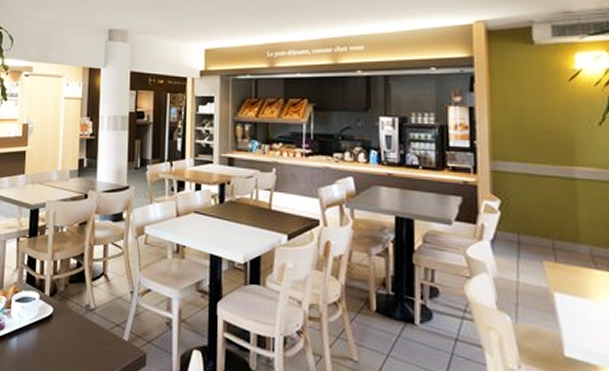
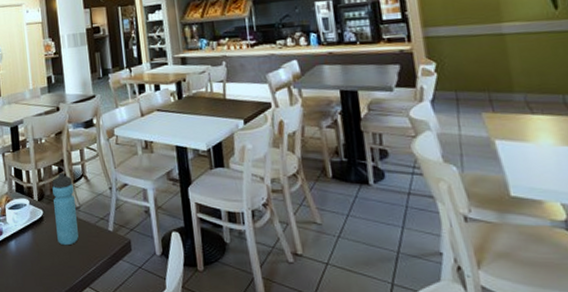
water bottle: none [65,268,91,352] -> present [52,173,79,246]

